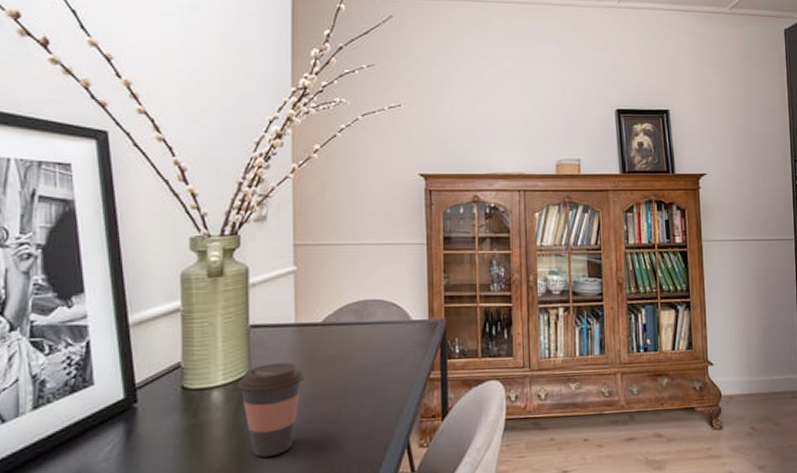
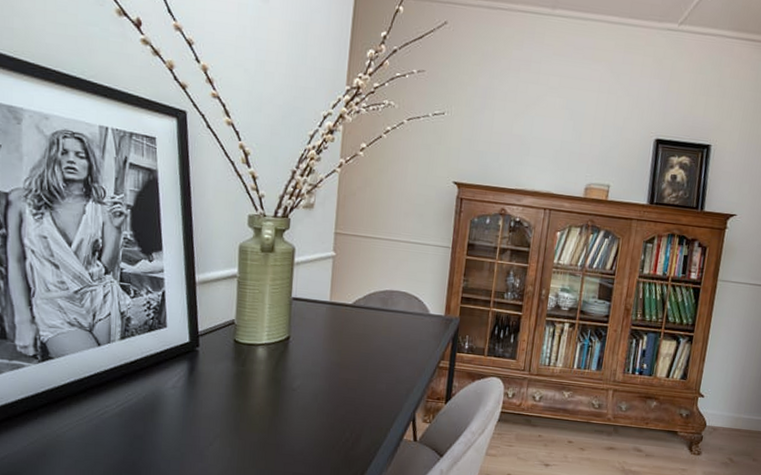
coffee cup: present [237,362,304,457] -> none [278,332,333,408]

